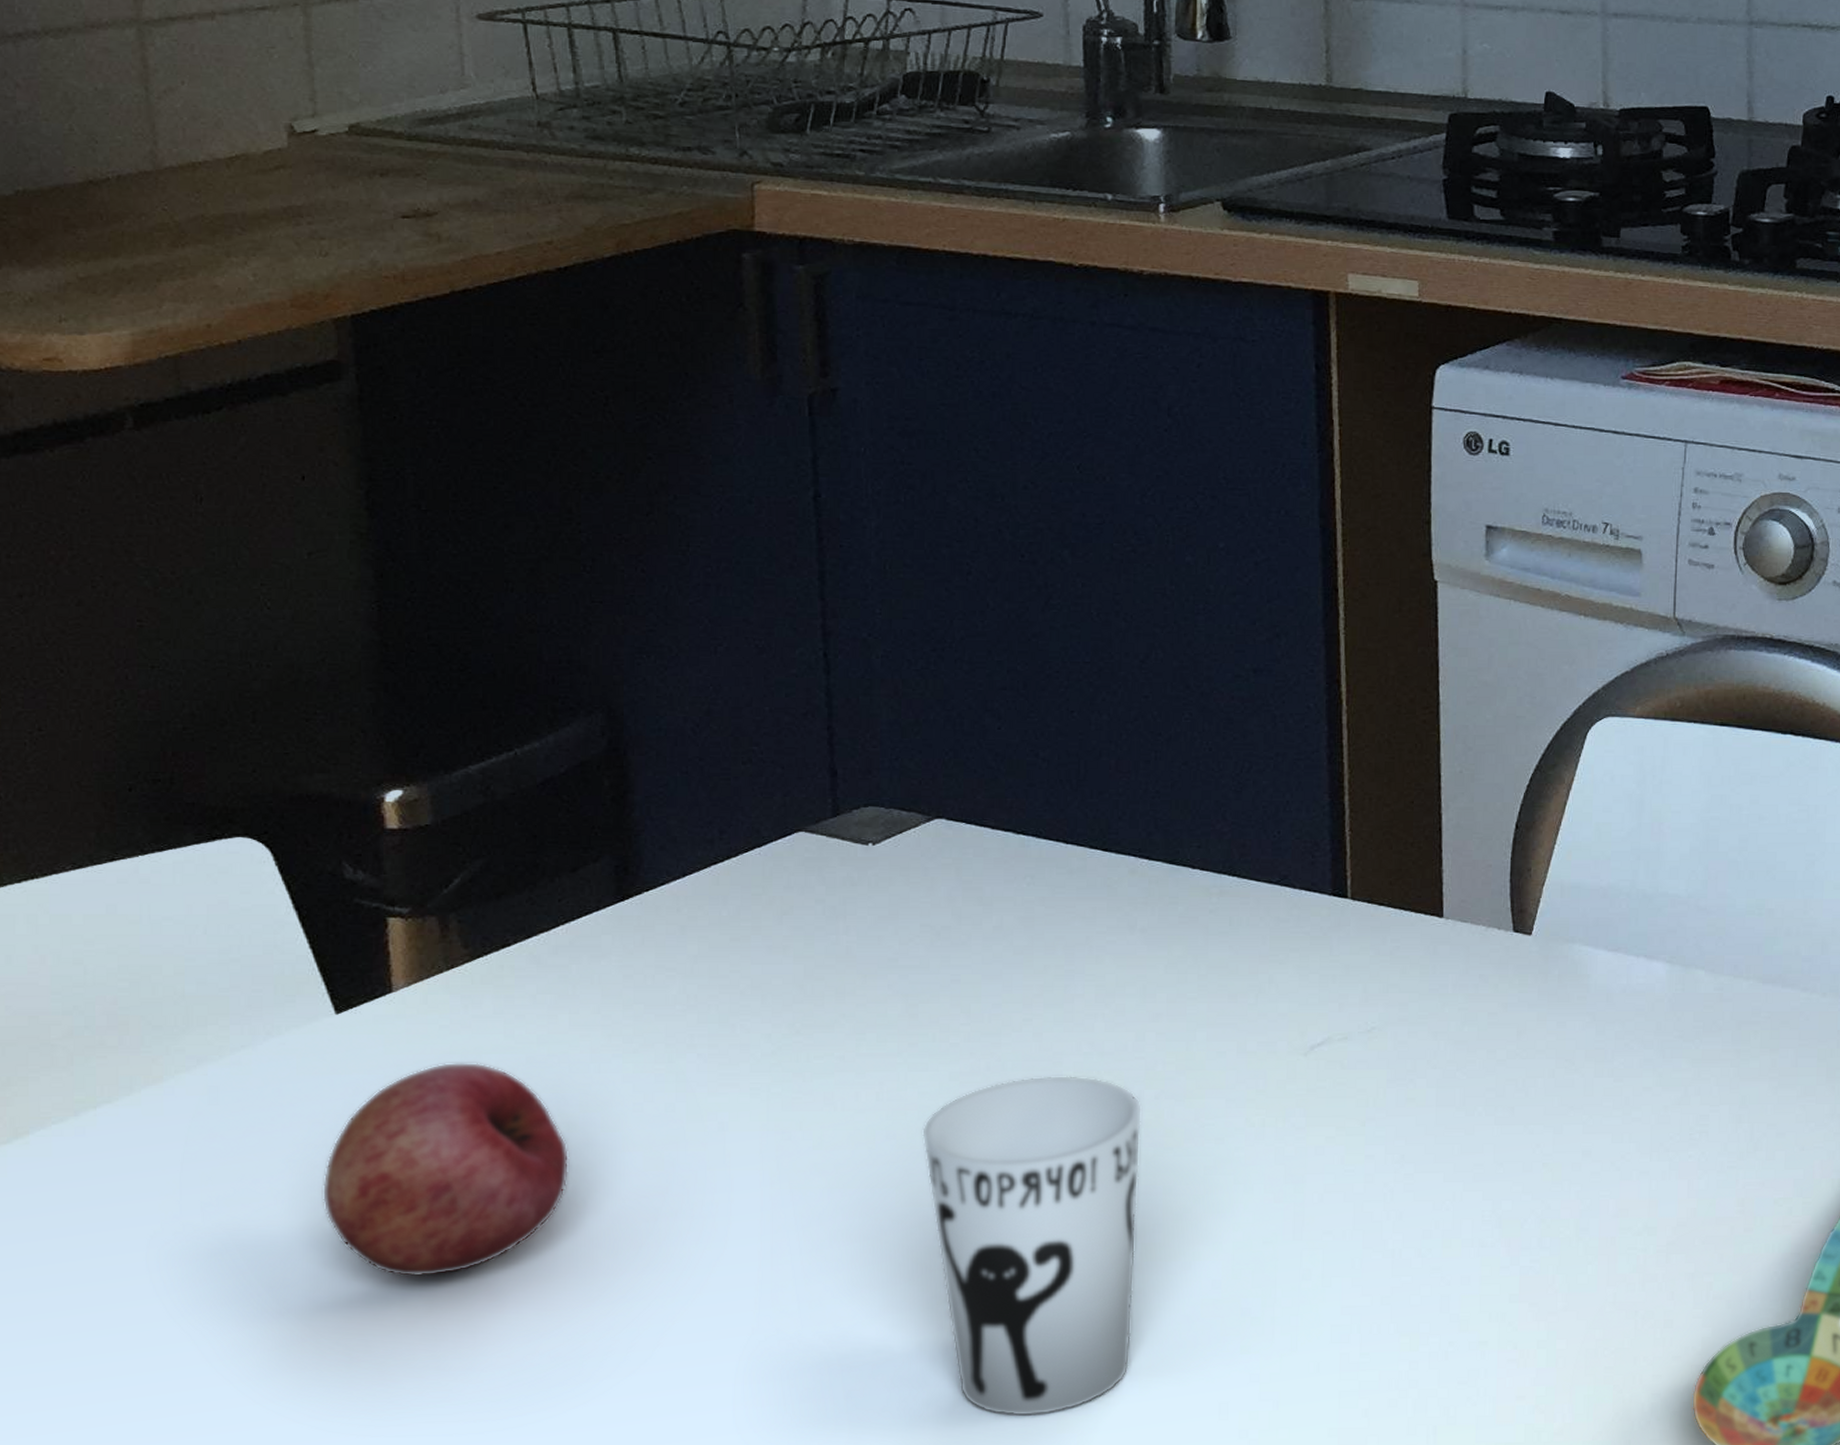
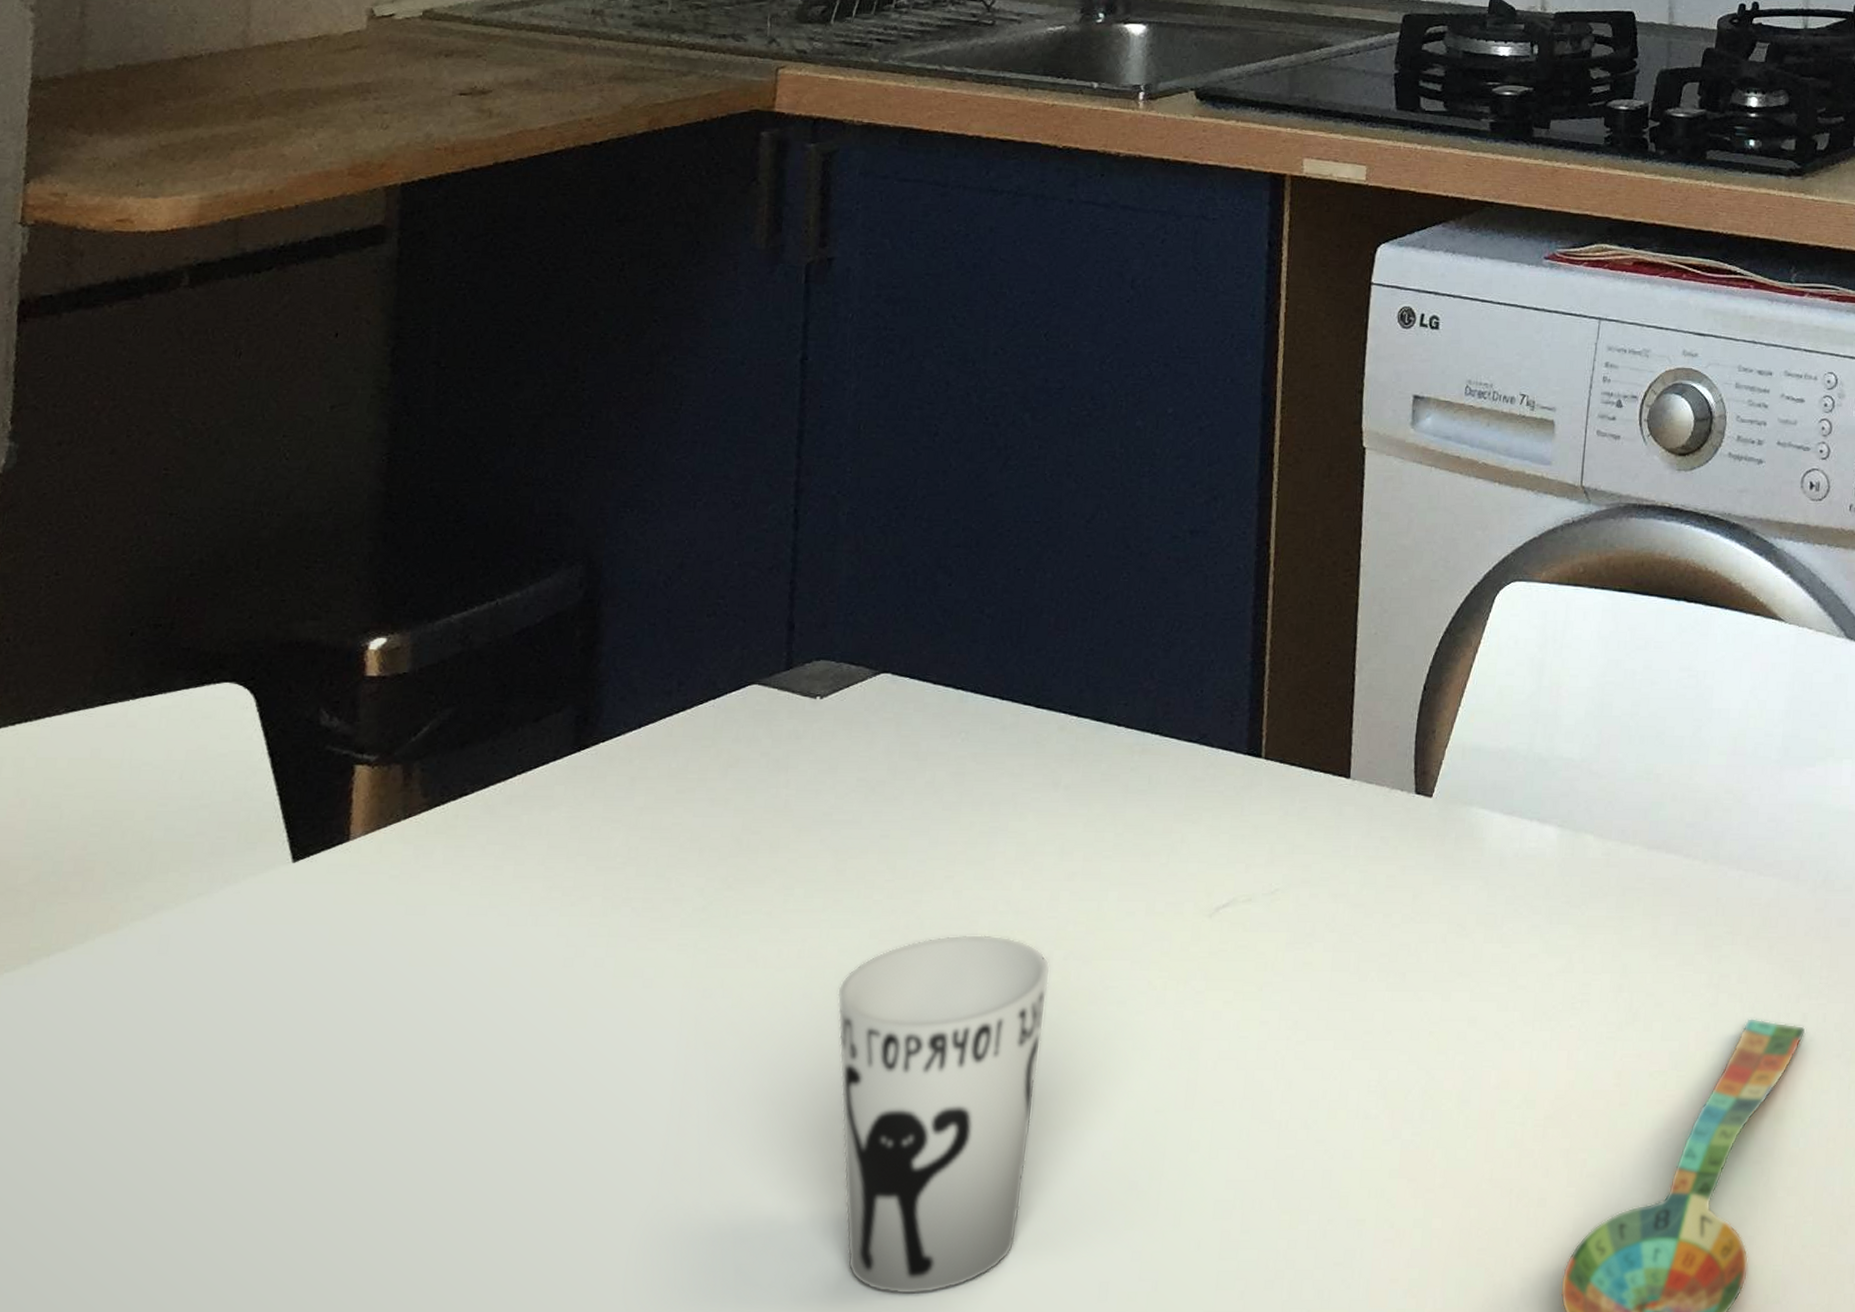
fruit: present [322,1062,570,1277] -> none [252,913,497,1137]

